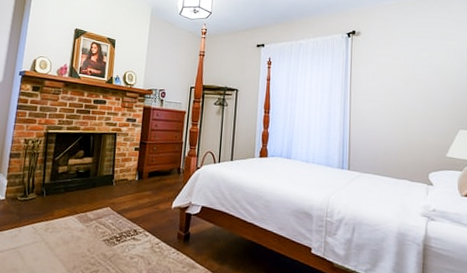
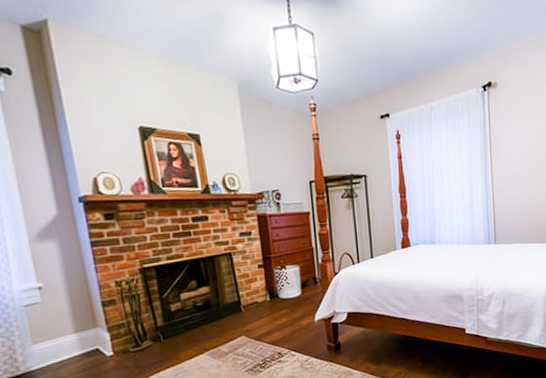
waste bin: none [145,152,169,183] -> present [274,265,302,299]

